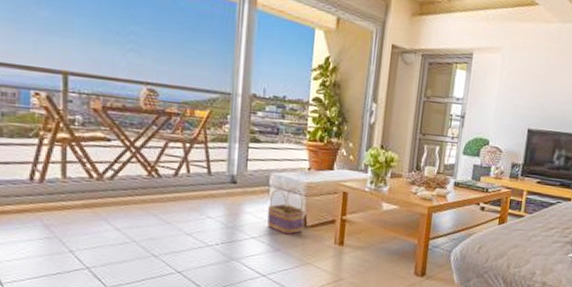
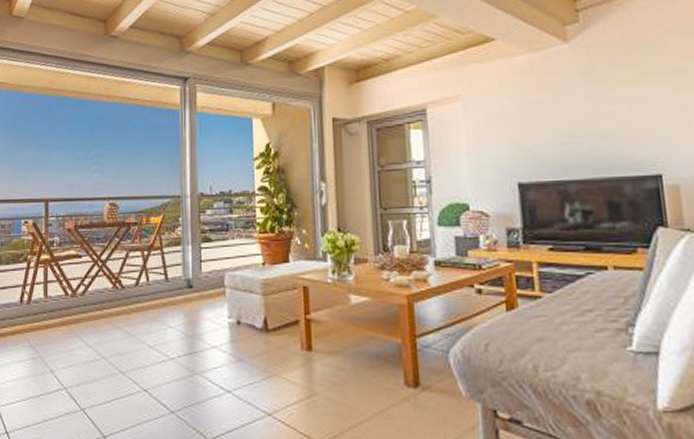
basket: present [267,187,305,235] -> none [225,286,265,341]

